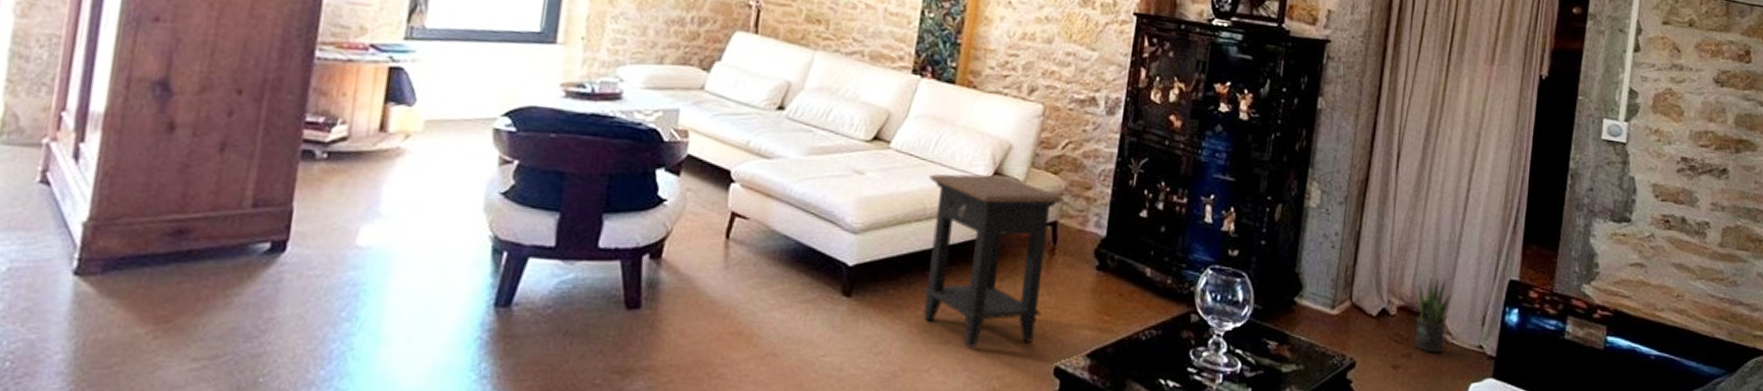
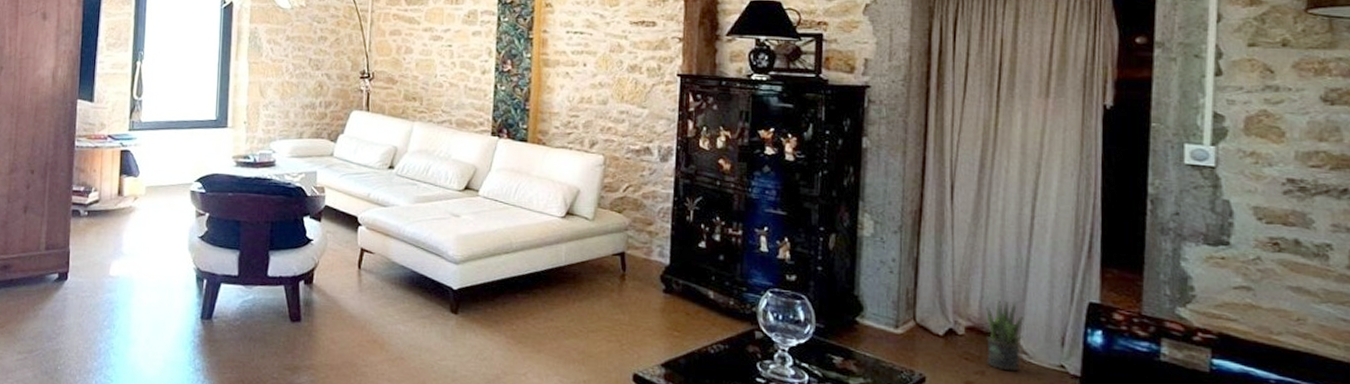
side table: present [923,173,1064,348] -> none [512,214,629,357]

